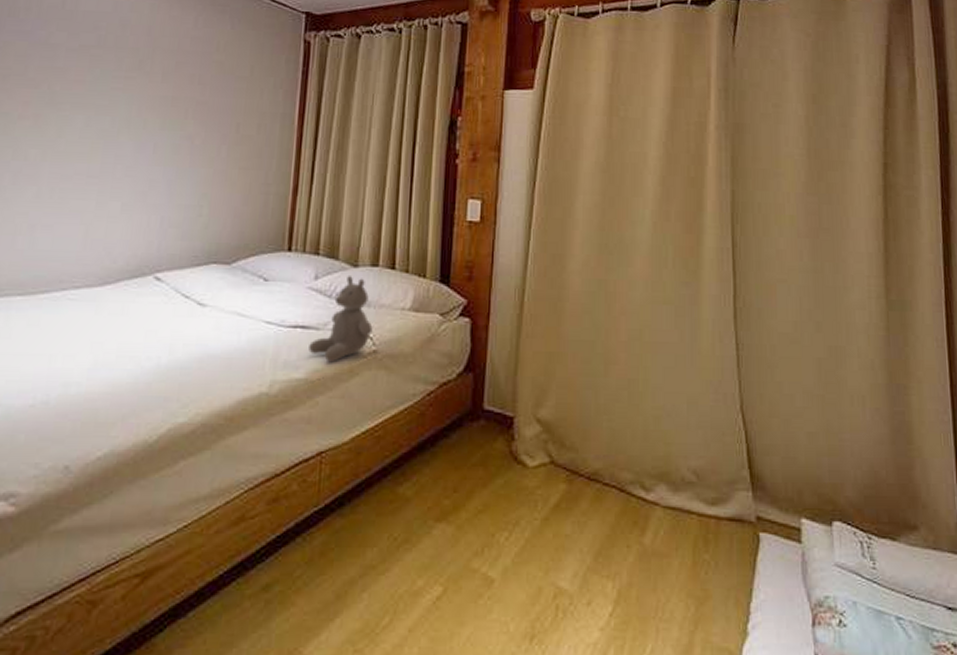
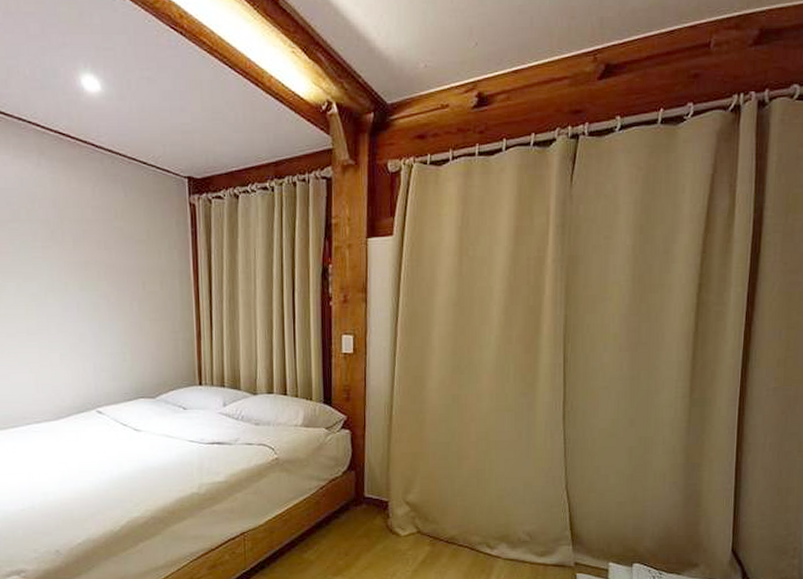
stuffed bear: present [308,274,373,361] -> none [225,401,274,468]

